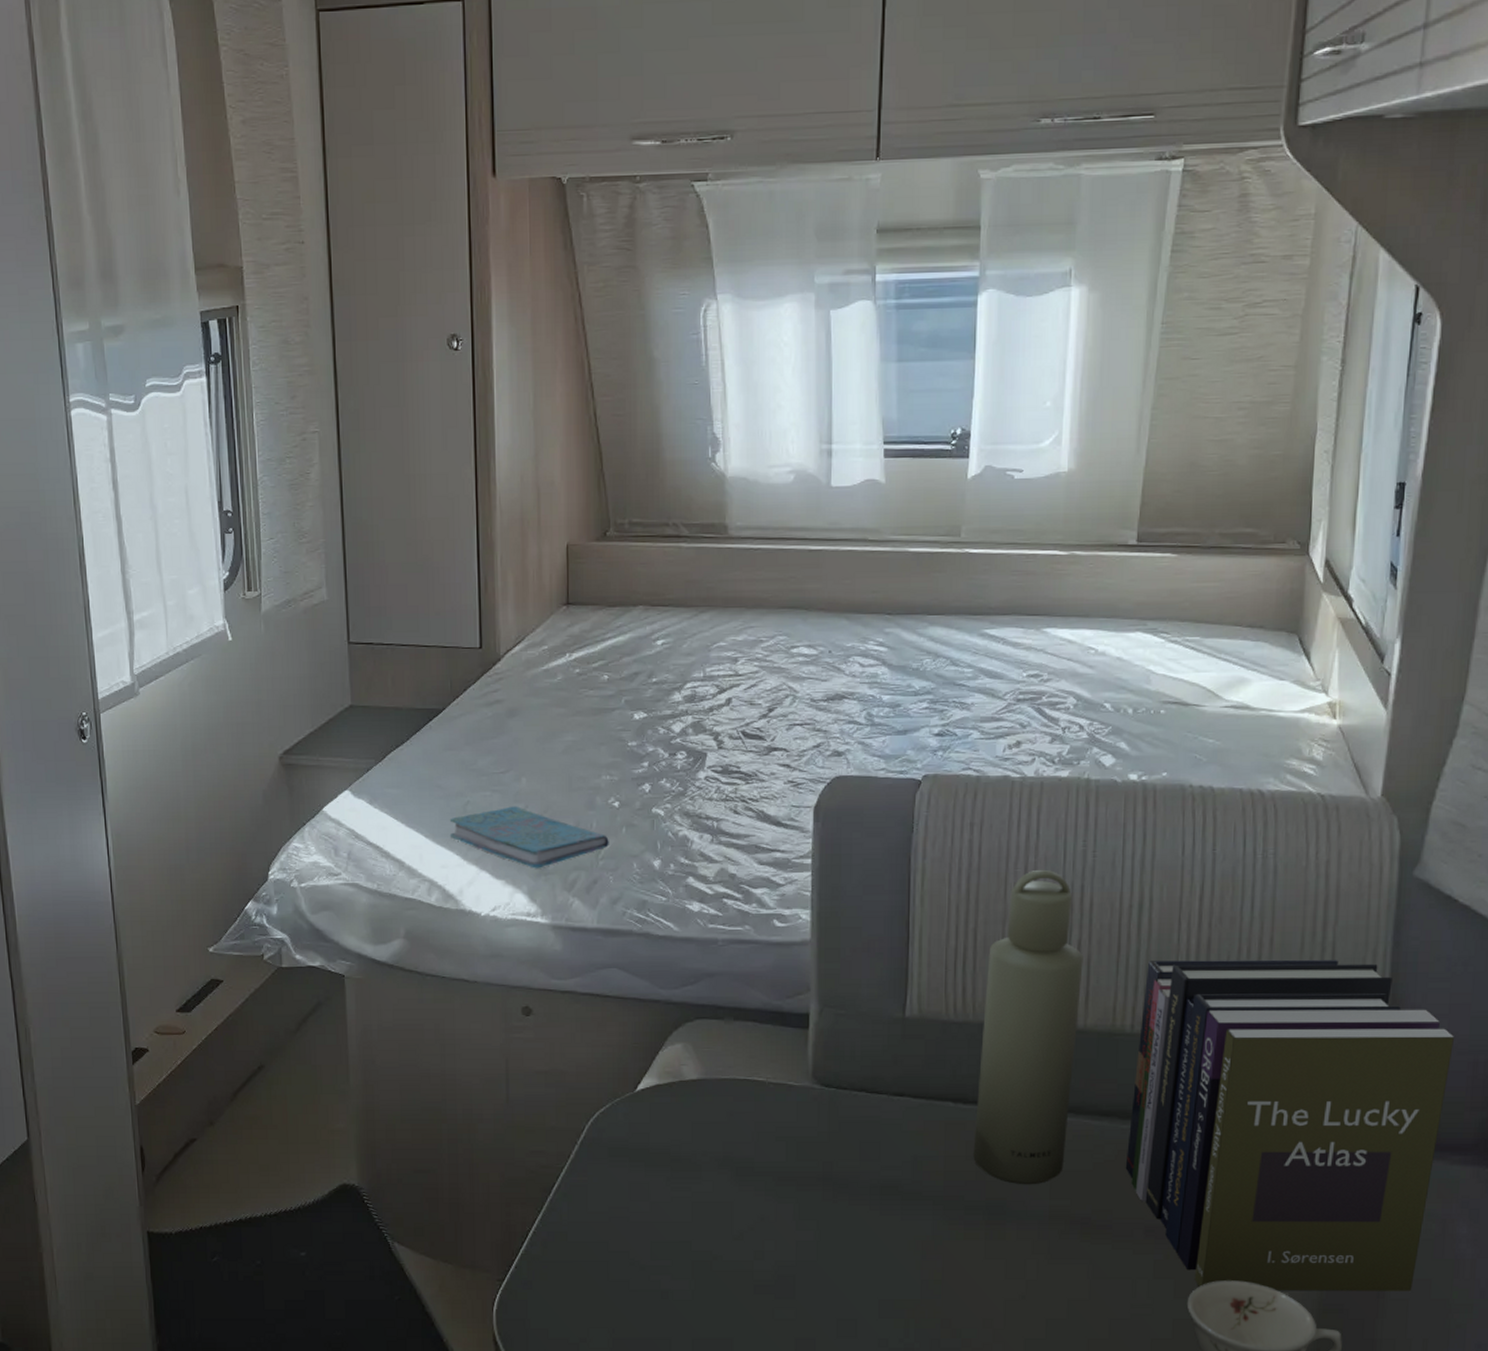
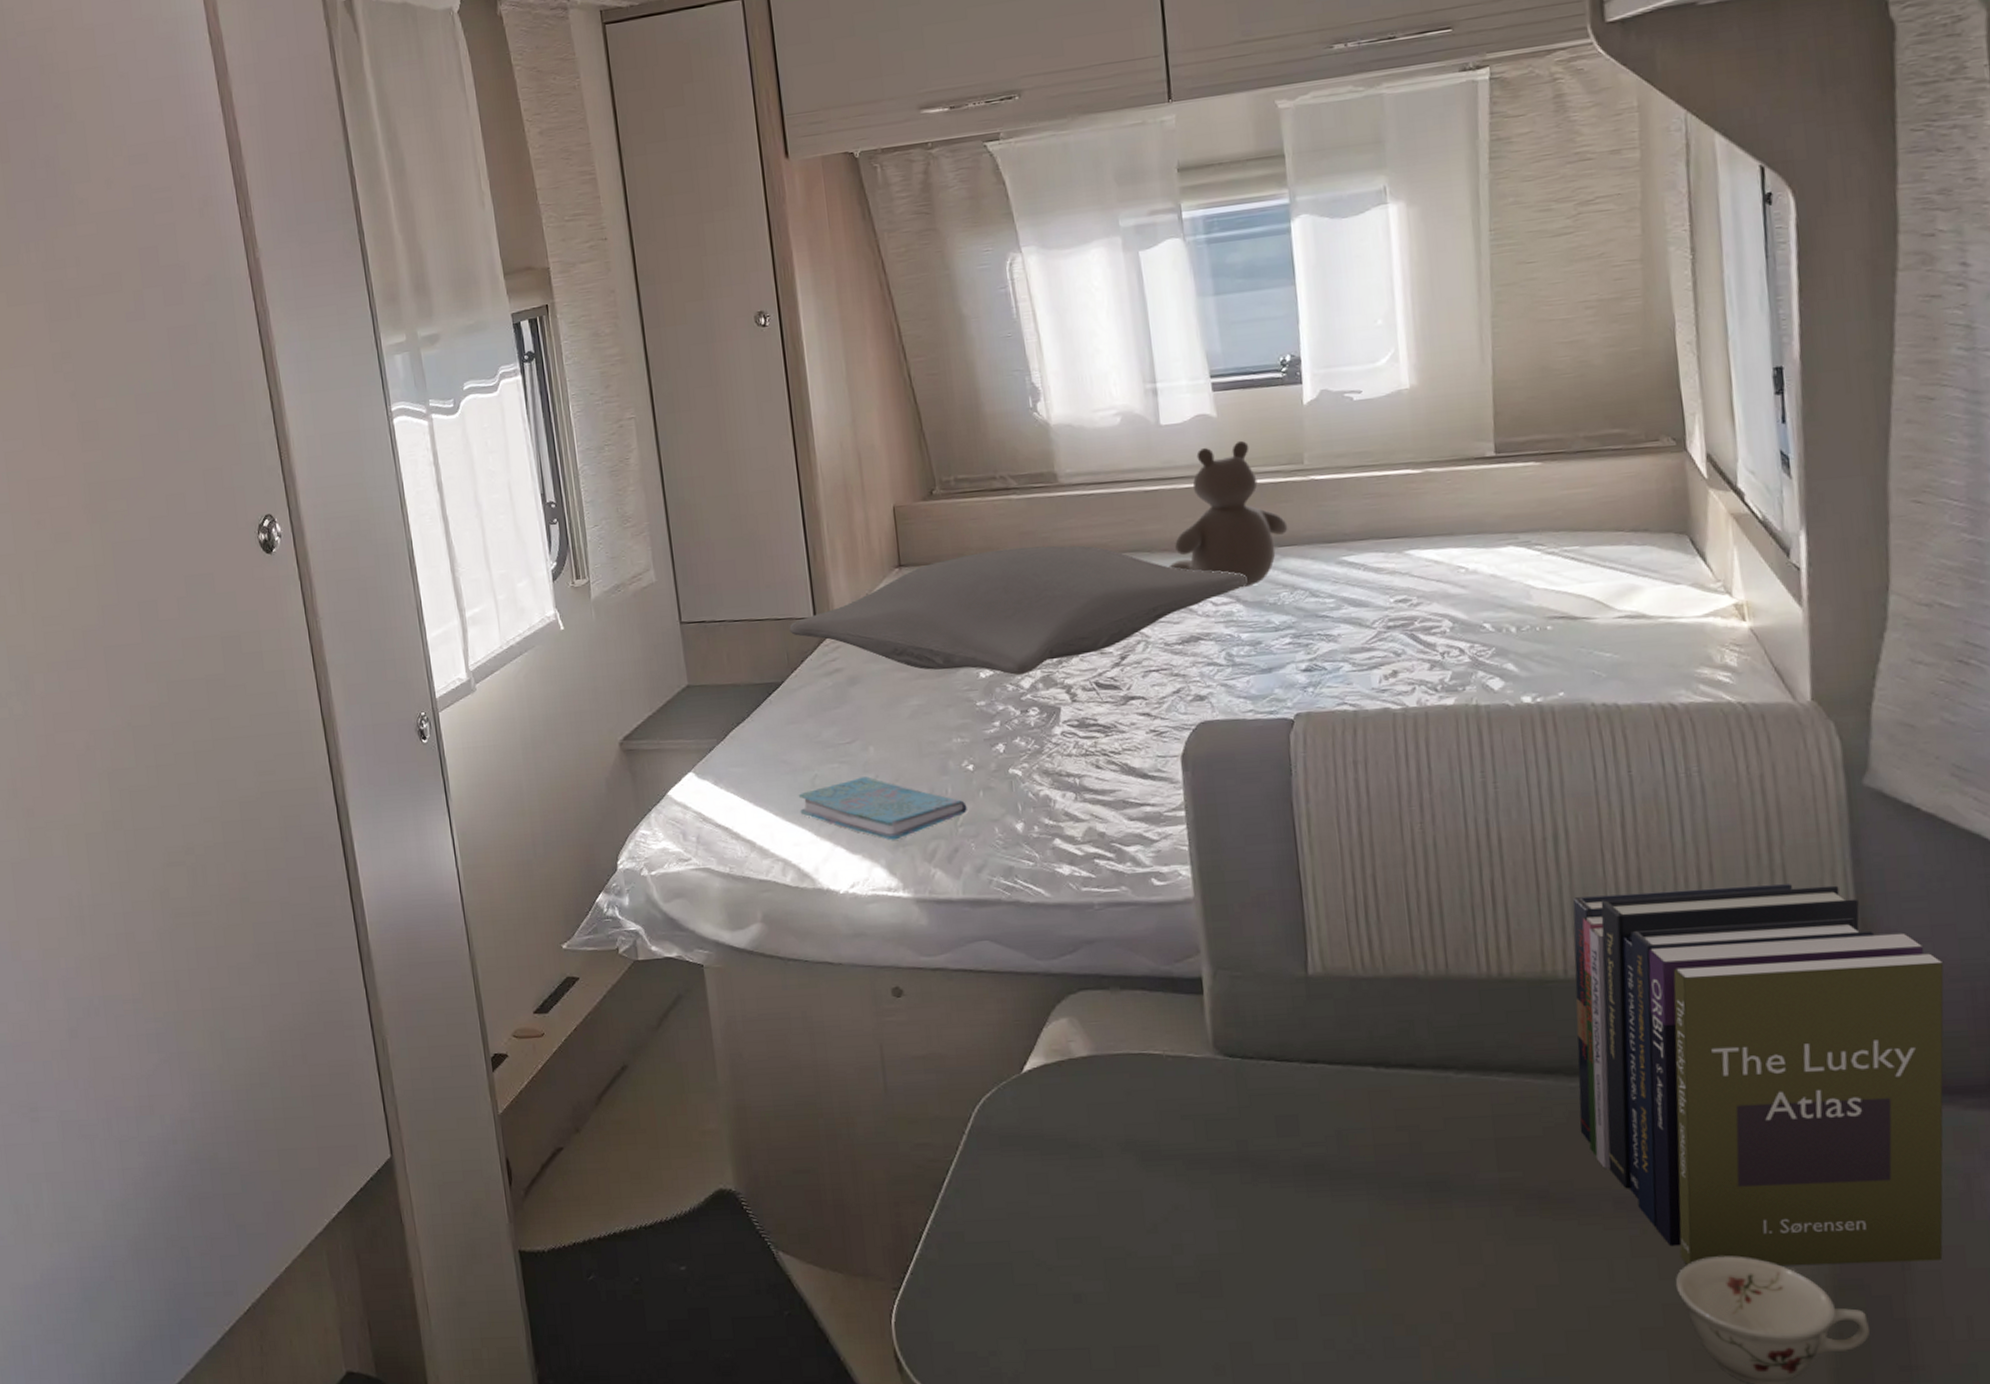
pillow: none [455,595,893,719] -> present [789,545,1246,675]
teddy bear: none [823,508,938,652] -> present [1169,440,1288,588]
bottle: present [973,869,1083,1185] -> none [1391,805,1509,1157]

